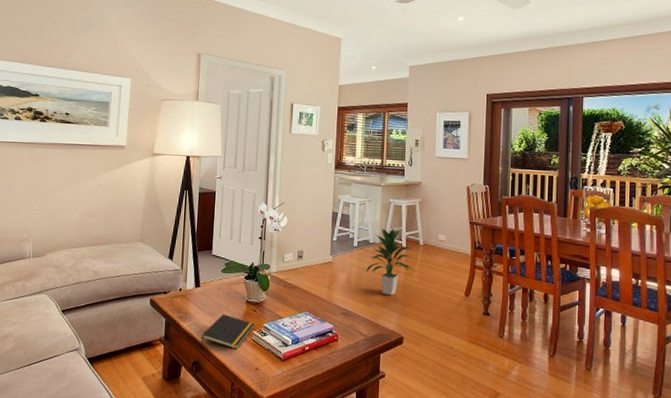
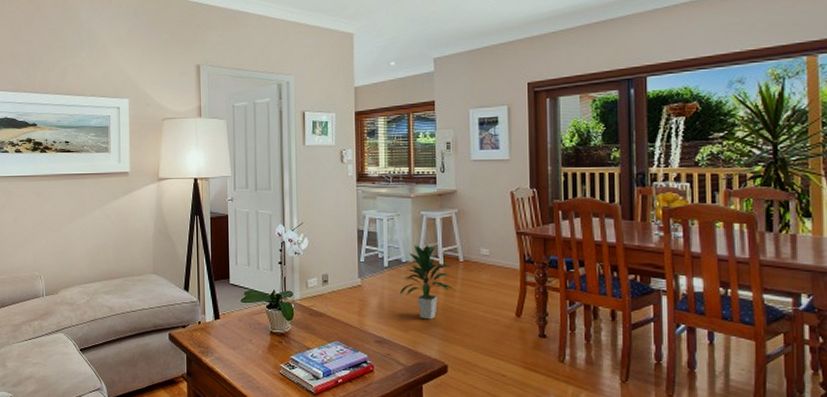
notepad: present [201,314,254,349] -> none [225,347,281,384]

